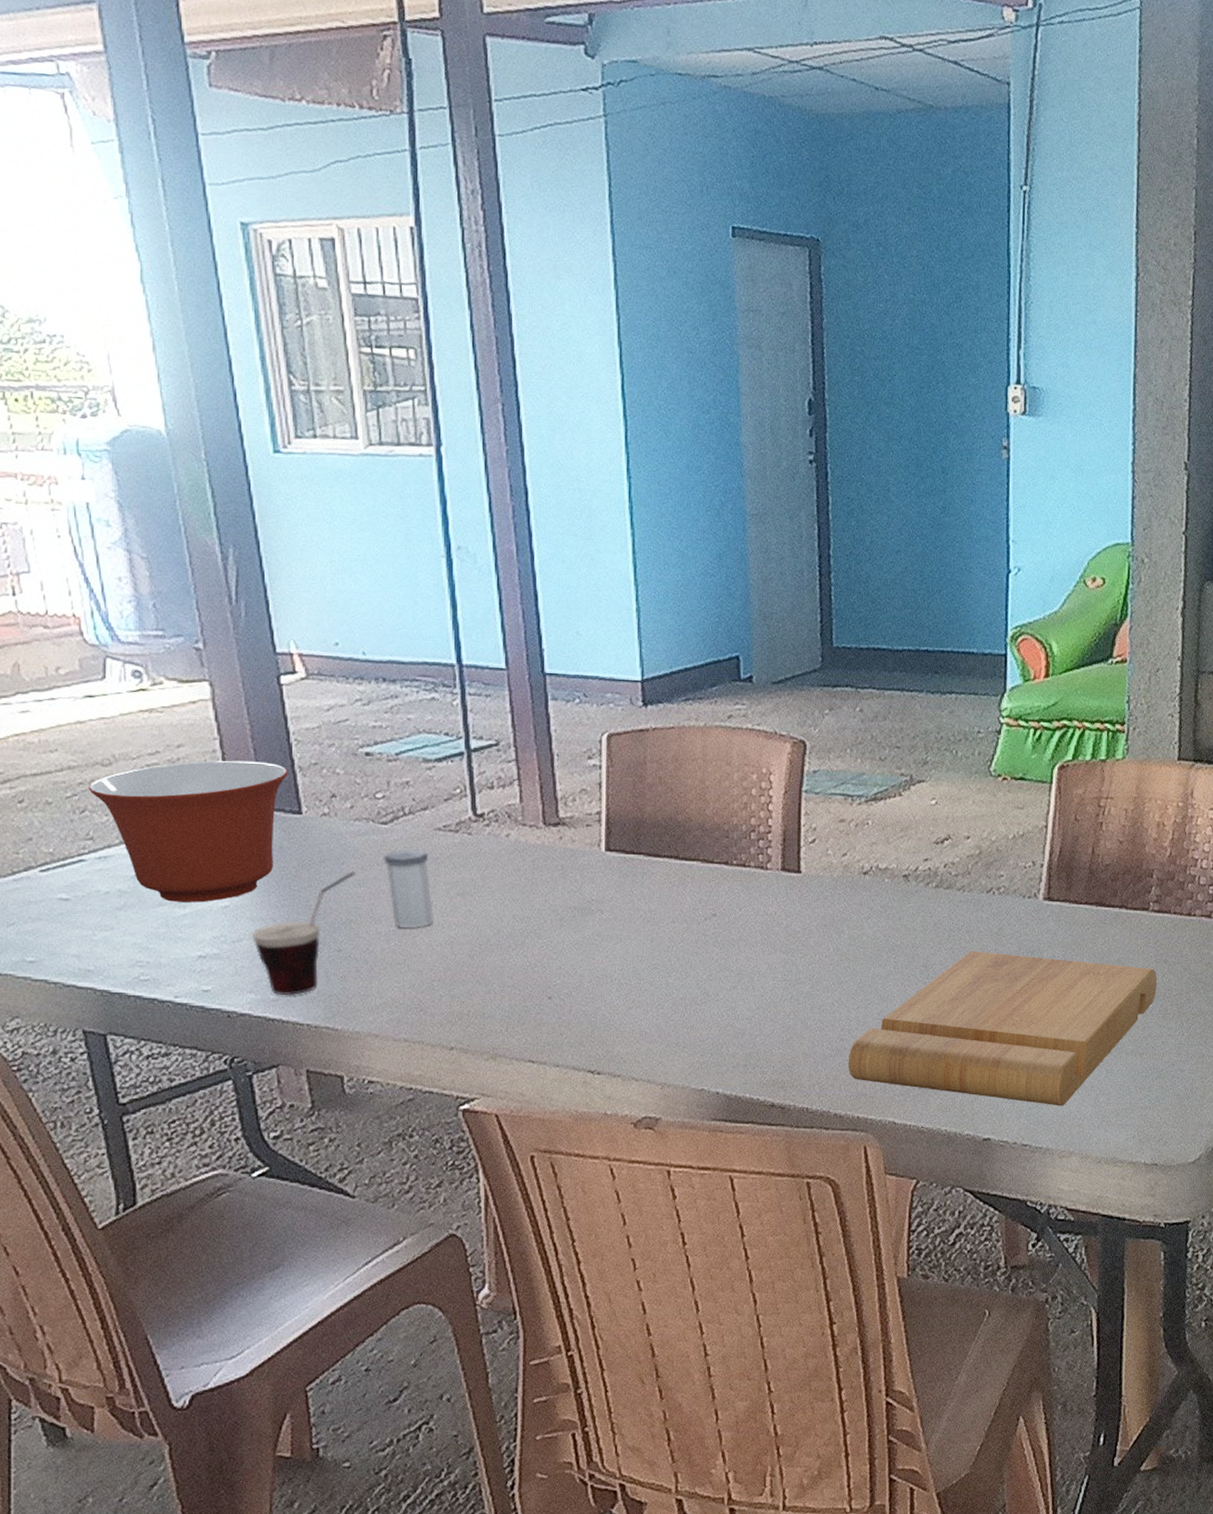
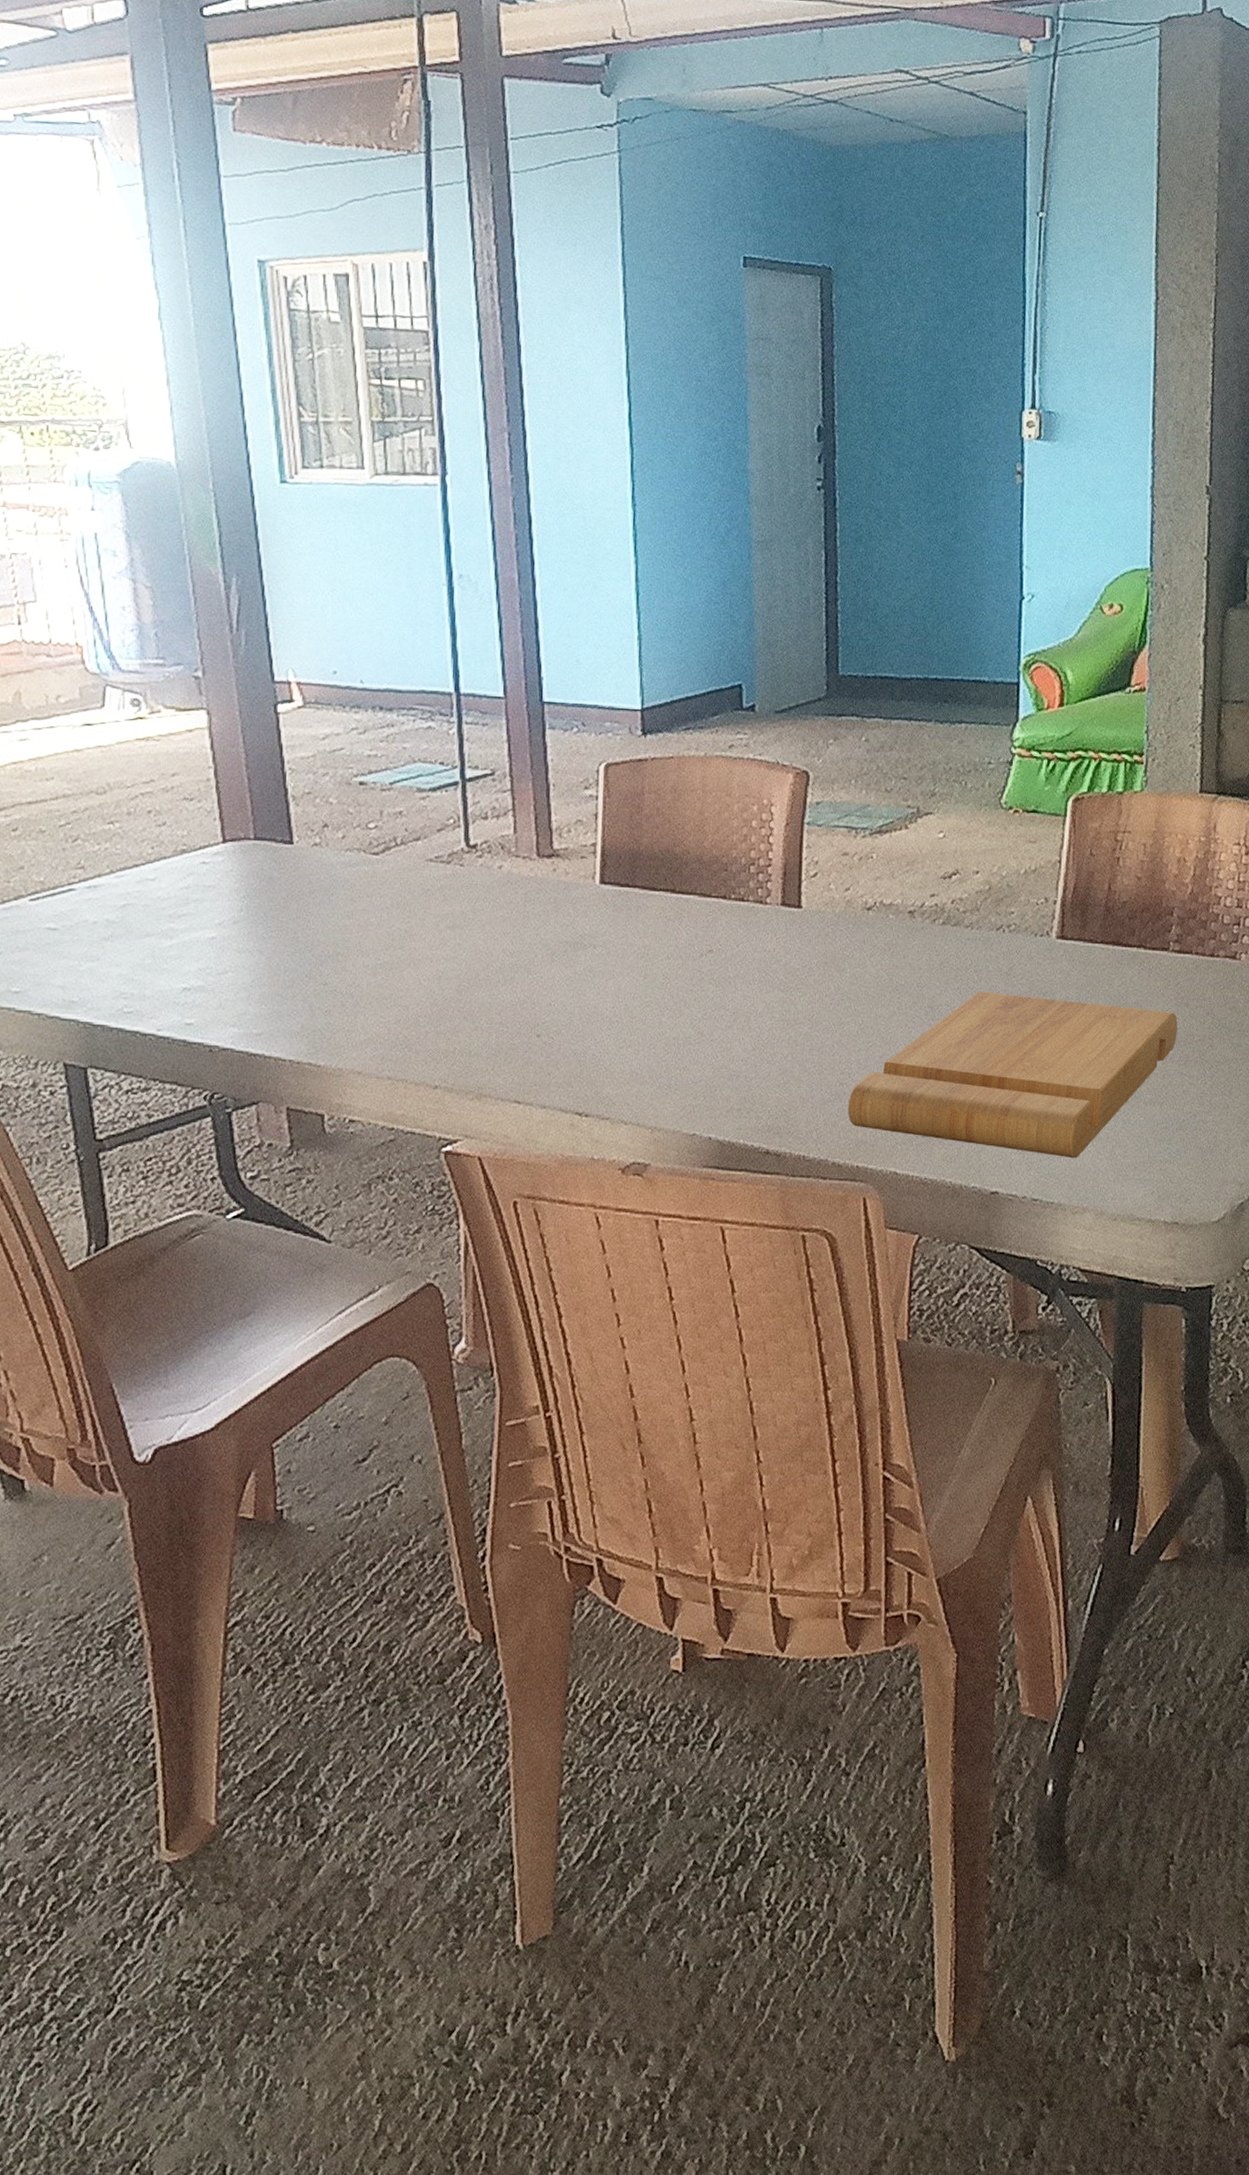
mixing bowl: present [89,760,288,903] -> none [82,789,281,934]
cup: present [252,871,355,996] -> none [238,903,344,1030]
salt shaker: present [384,850,435,929] -> none [374,881,423,962]

